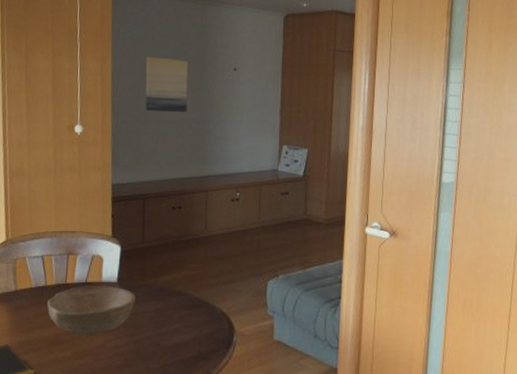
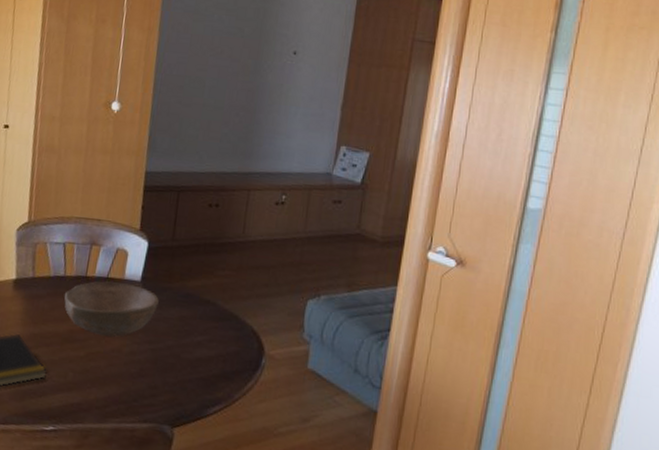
wall art: present [145,56,189,113] -> none [190,30,244,98]

